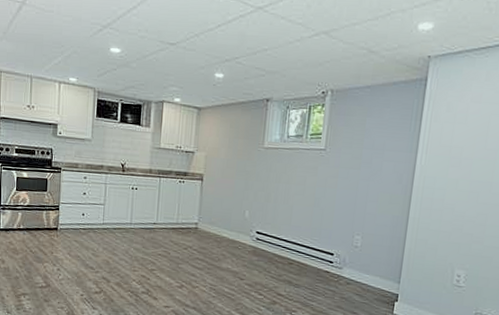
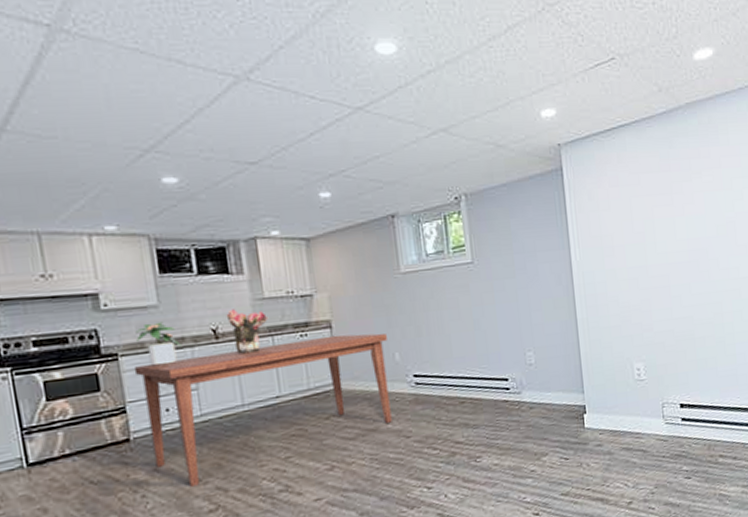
dining table: none [68,180,242,272] -> present [133,333,392,487]
potted plant: none [74,151,100,183] -> present [135,321,181,366]
bouquet: none [132,152,160,187] -> present [226,309,269,354]

